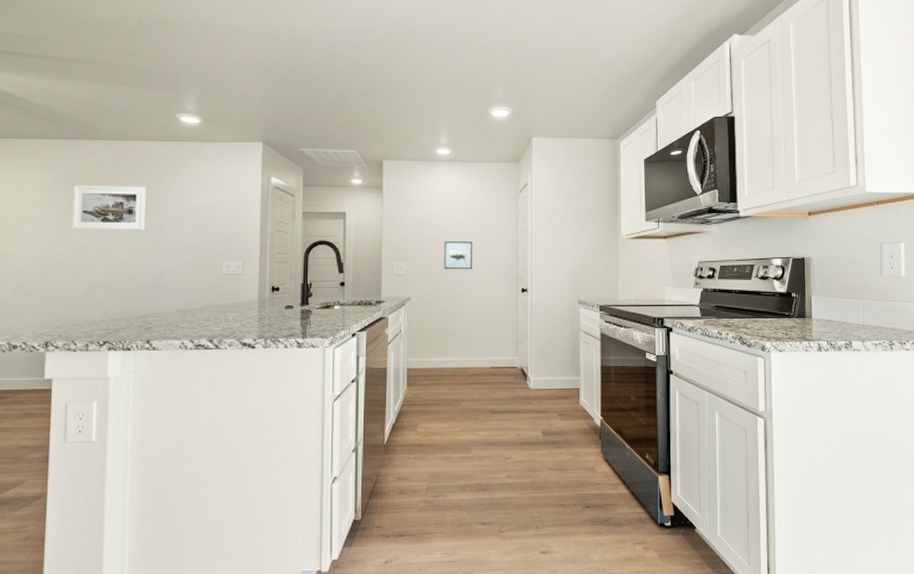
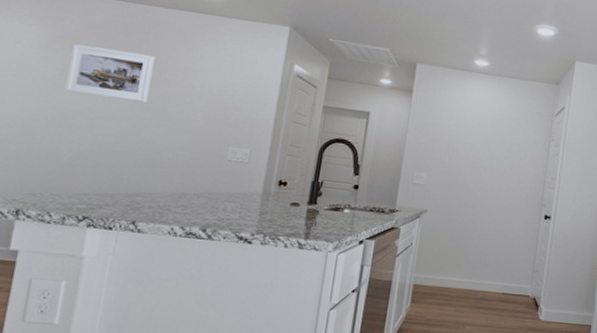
wall art: present [444,241,473,270] -> none [466,156,501,189]

